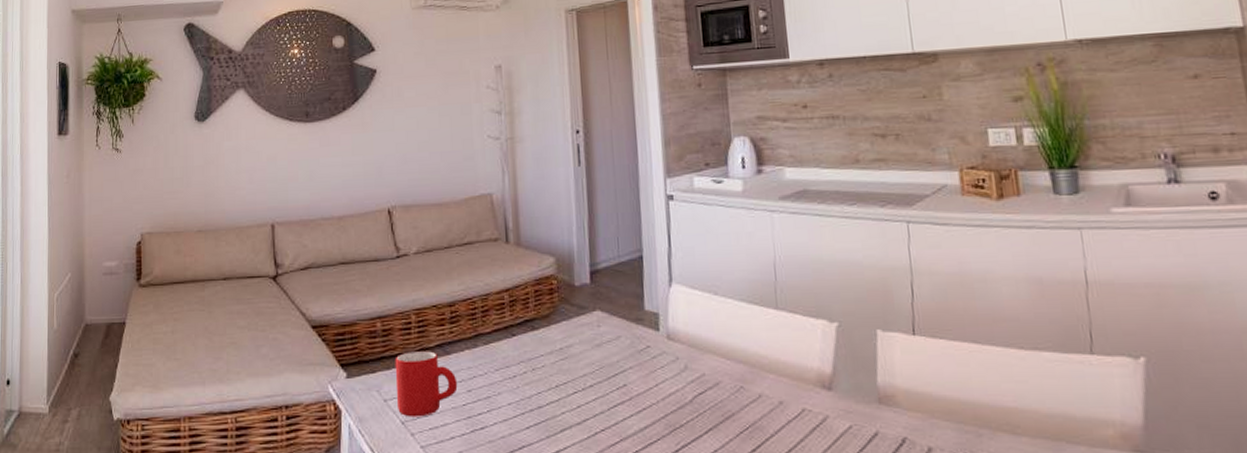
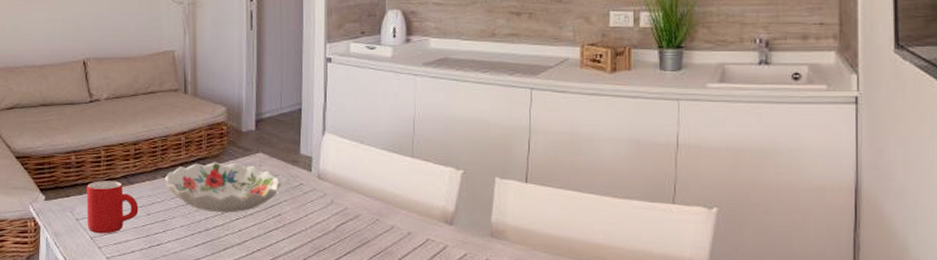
decorative bowl: none [486,323,625,386] -> present [164,162,282,213]

